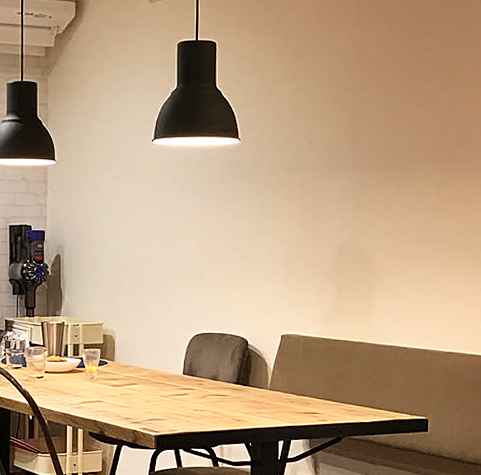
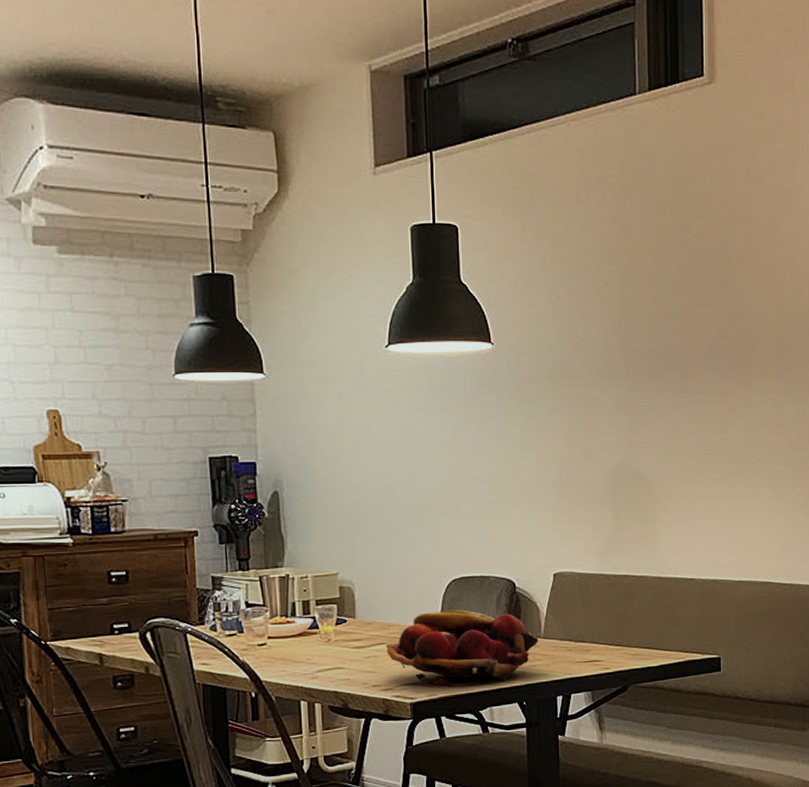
fruit basket: none [137,360,265,425] -> present [386,609,539,687]

